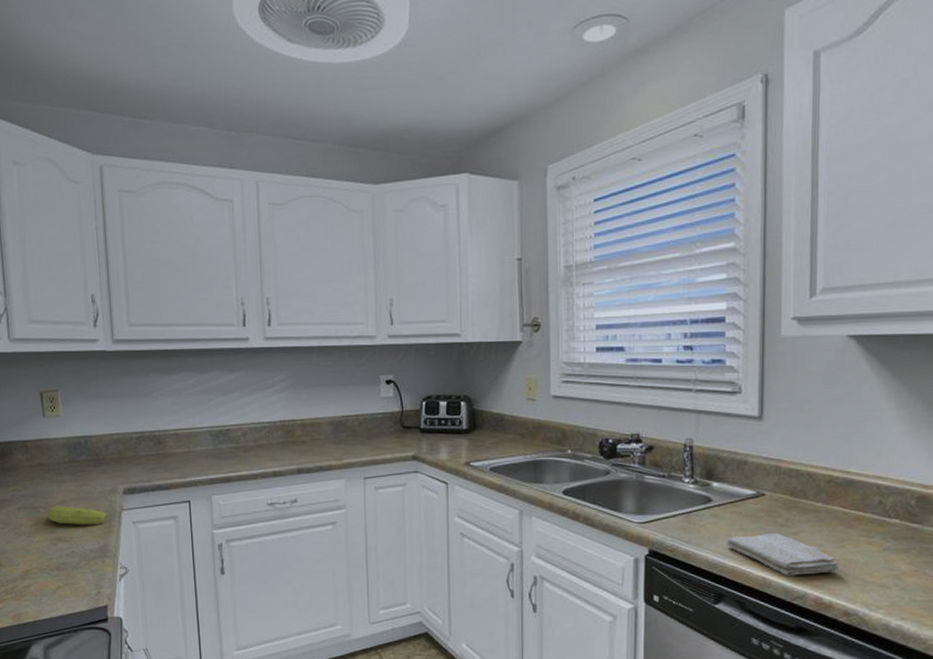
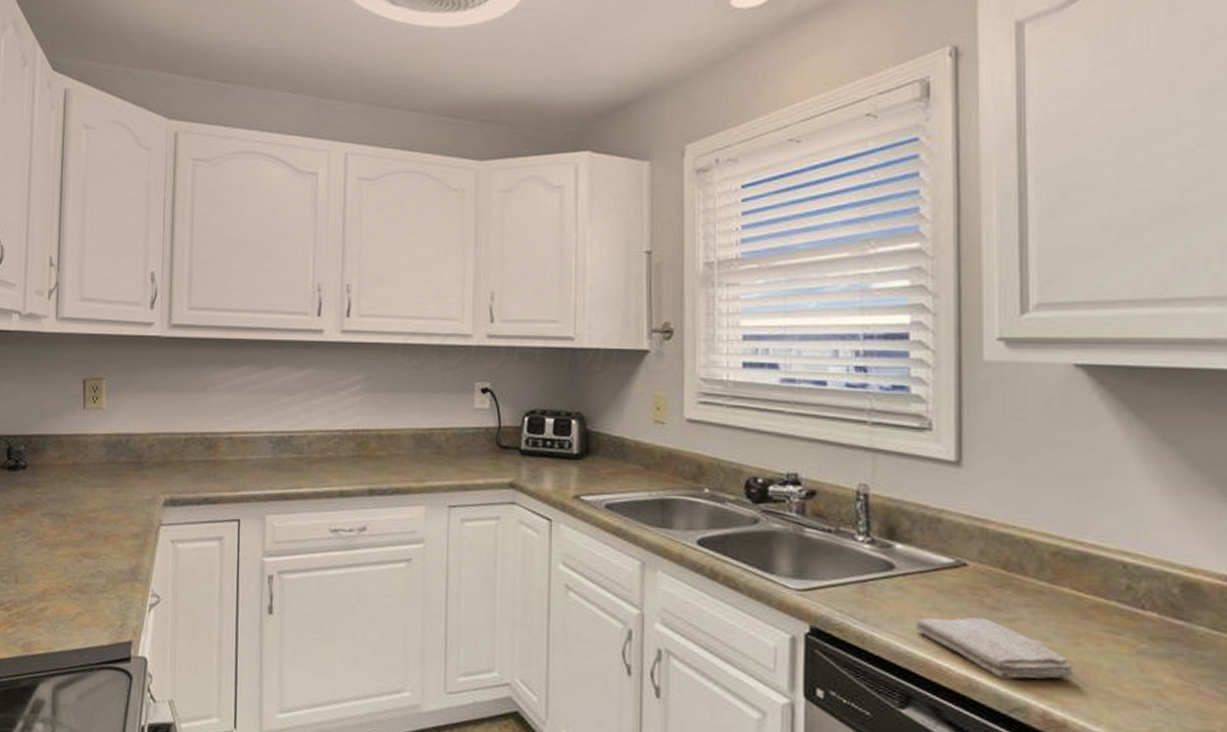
fruit: present [48,505,108,525] -> none [77,513,143,540]

